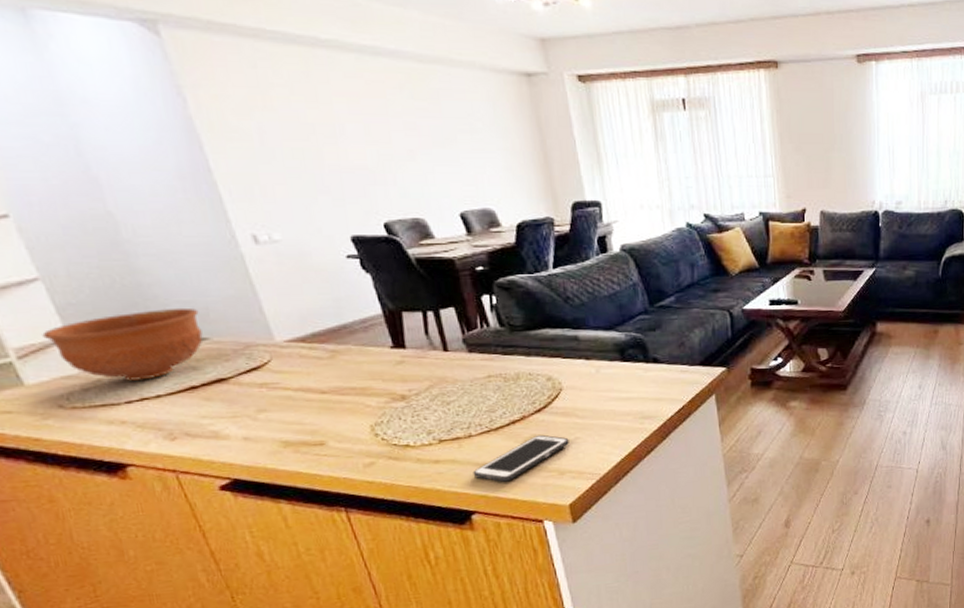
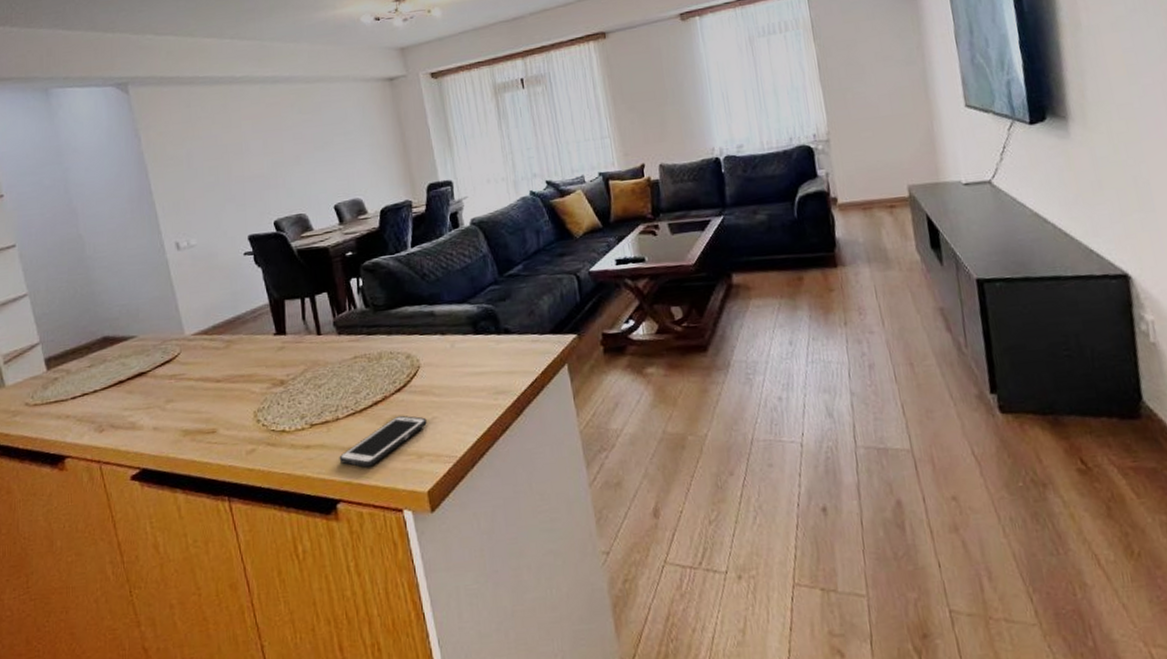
bowl: present [42,307,203,381] -> none [23,310,132,379]

